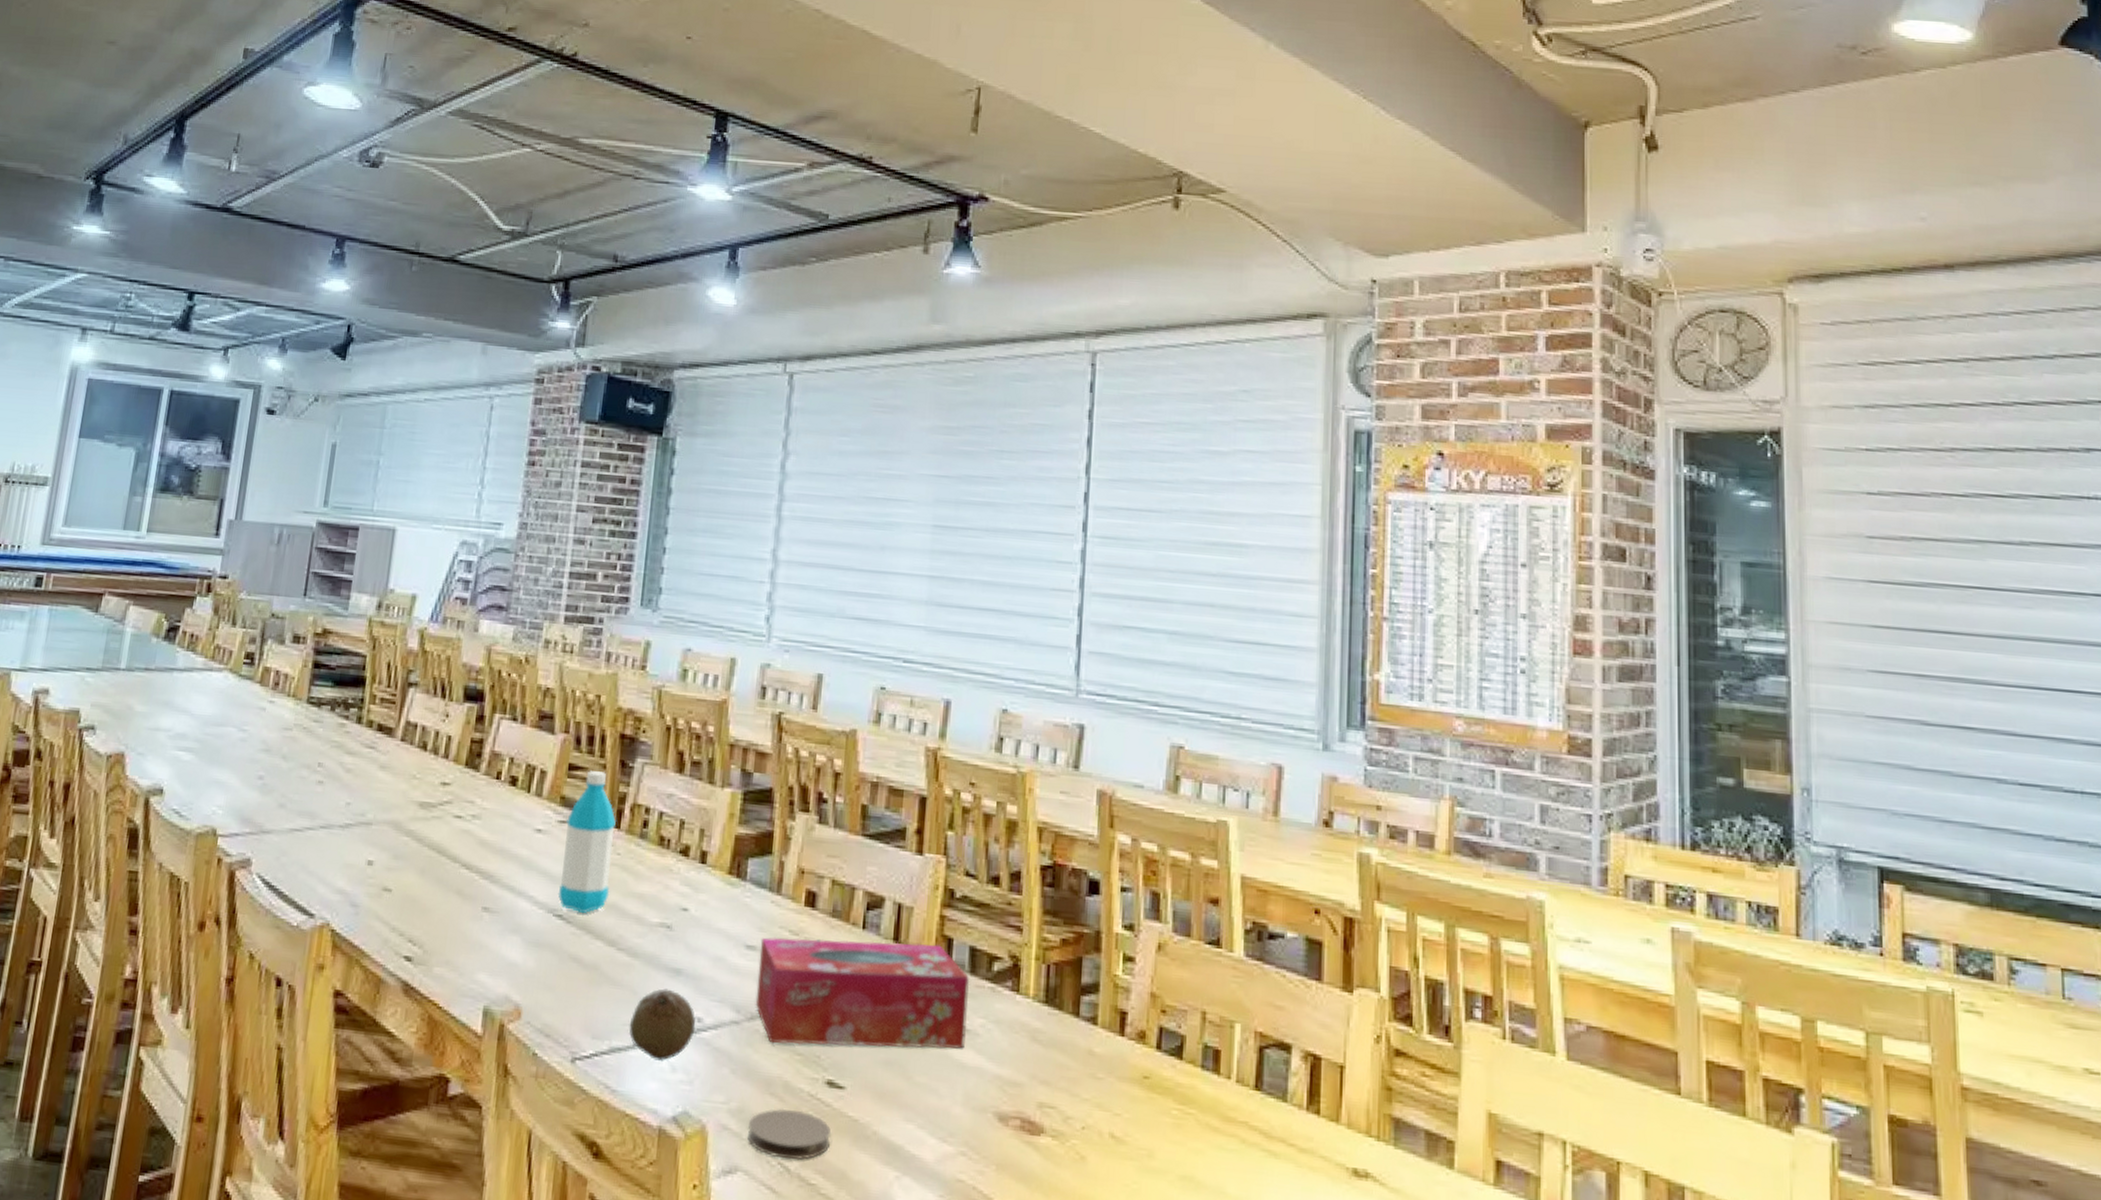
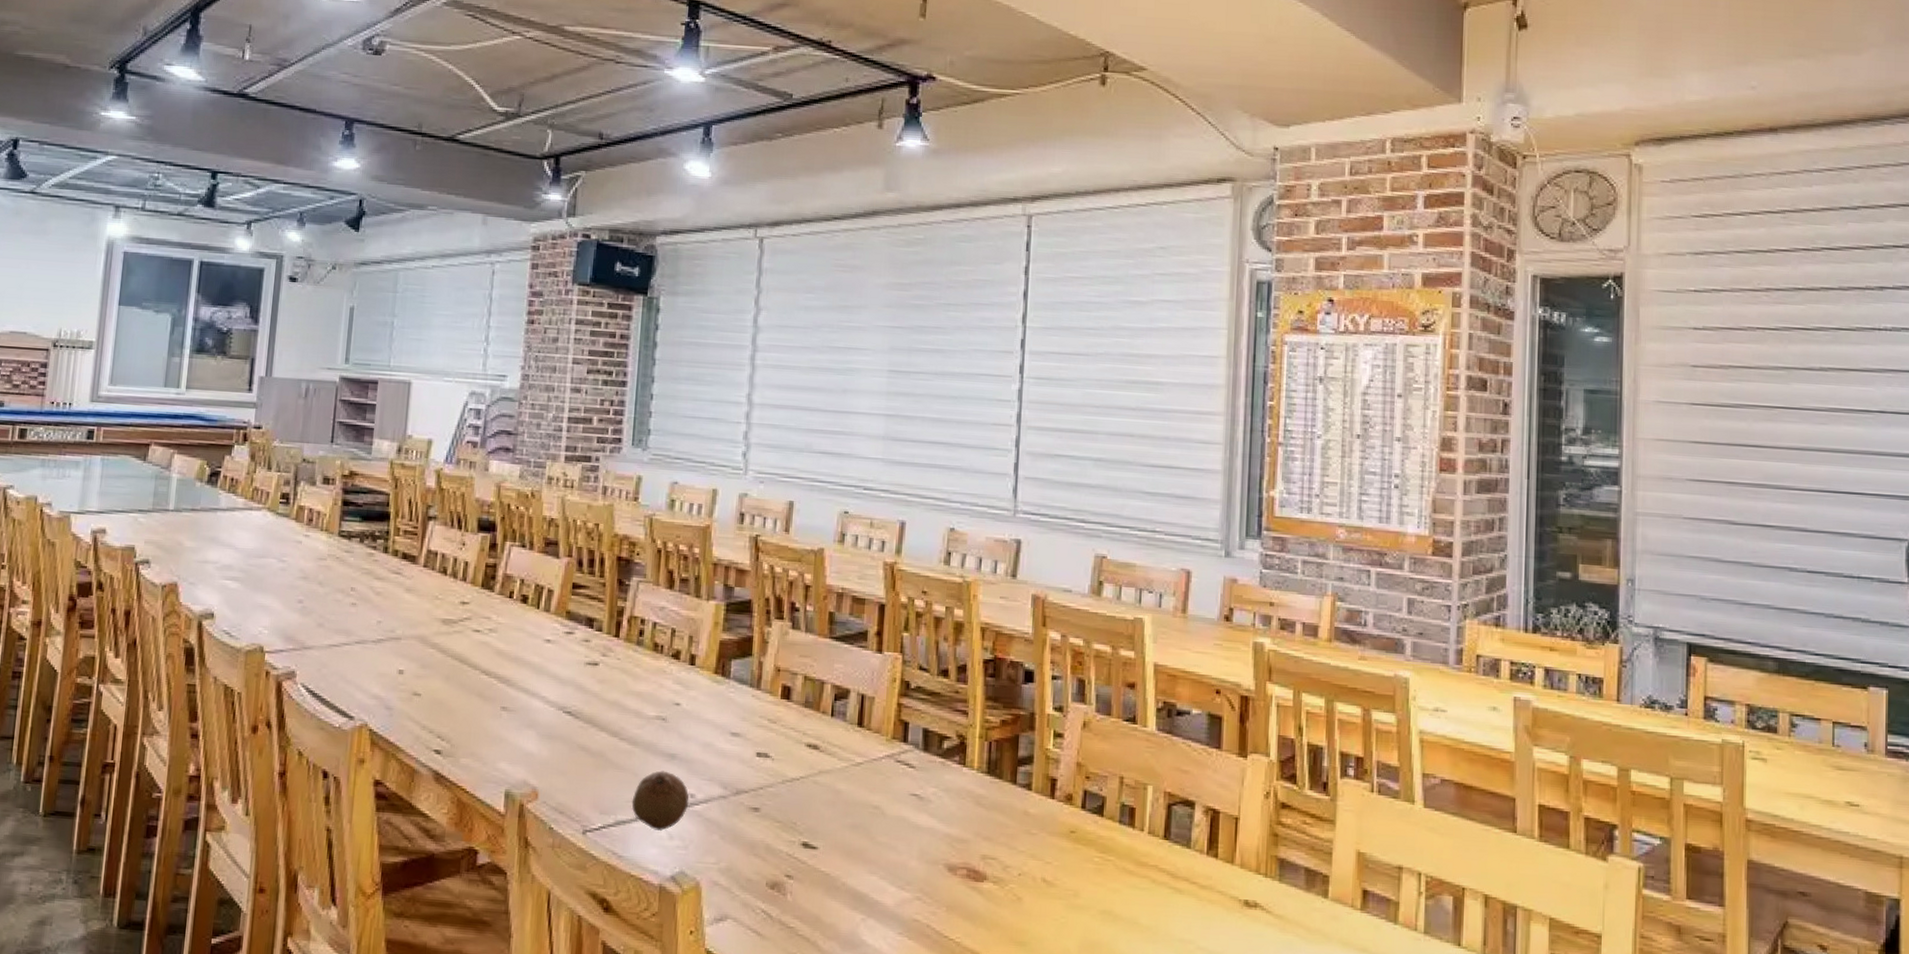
water bottle: present [557,771,616,914] -> none [566,589,615,710]
coaster: present [748,1108,832,1161] -> none [736,866,807,909]
tissue box: present [755,937,970,1049] -> none [740,725,924,814]

